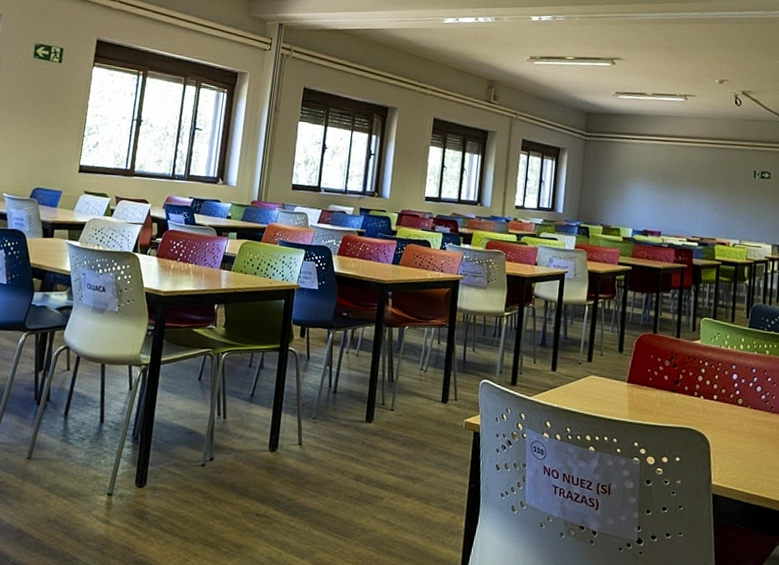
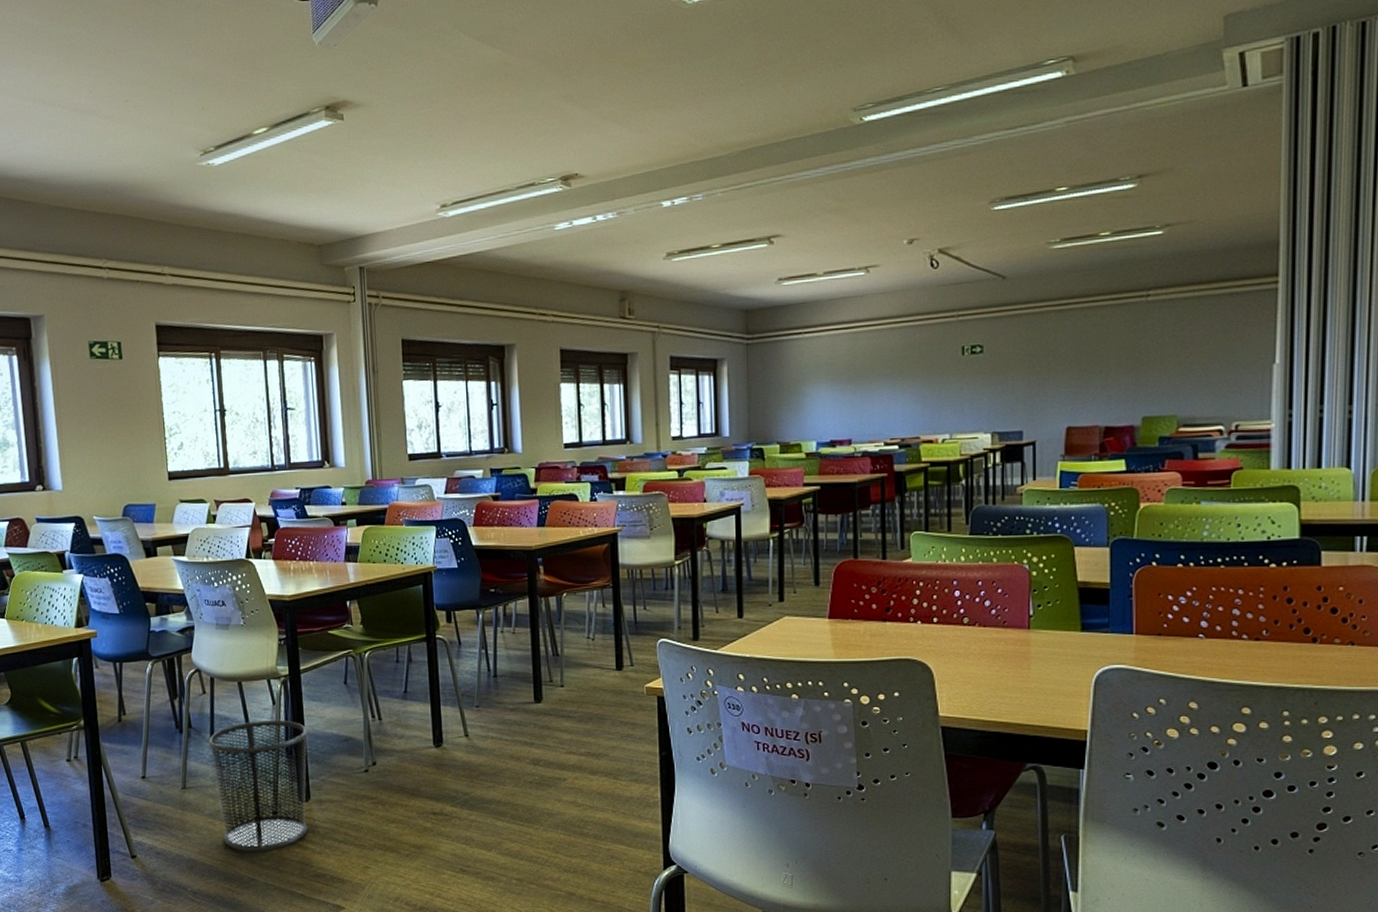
waste bin: none [55,403,157,531] -> present [208,719,309,851]

